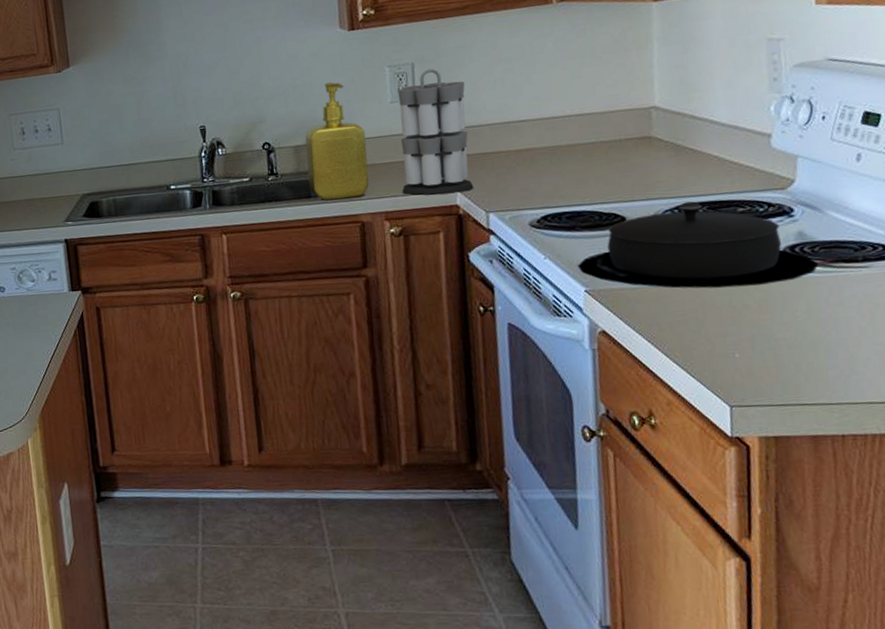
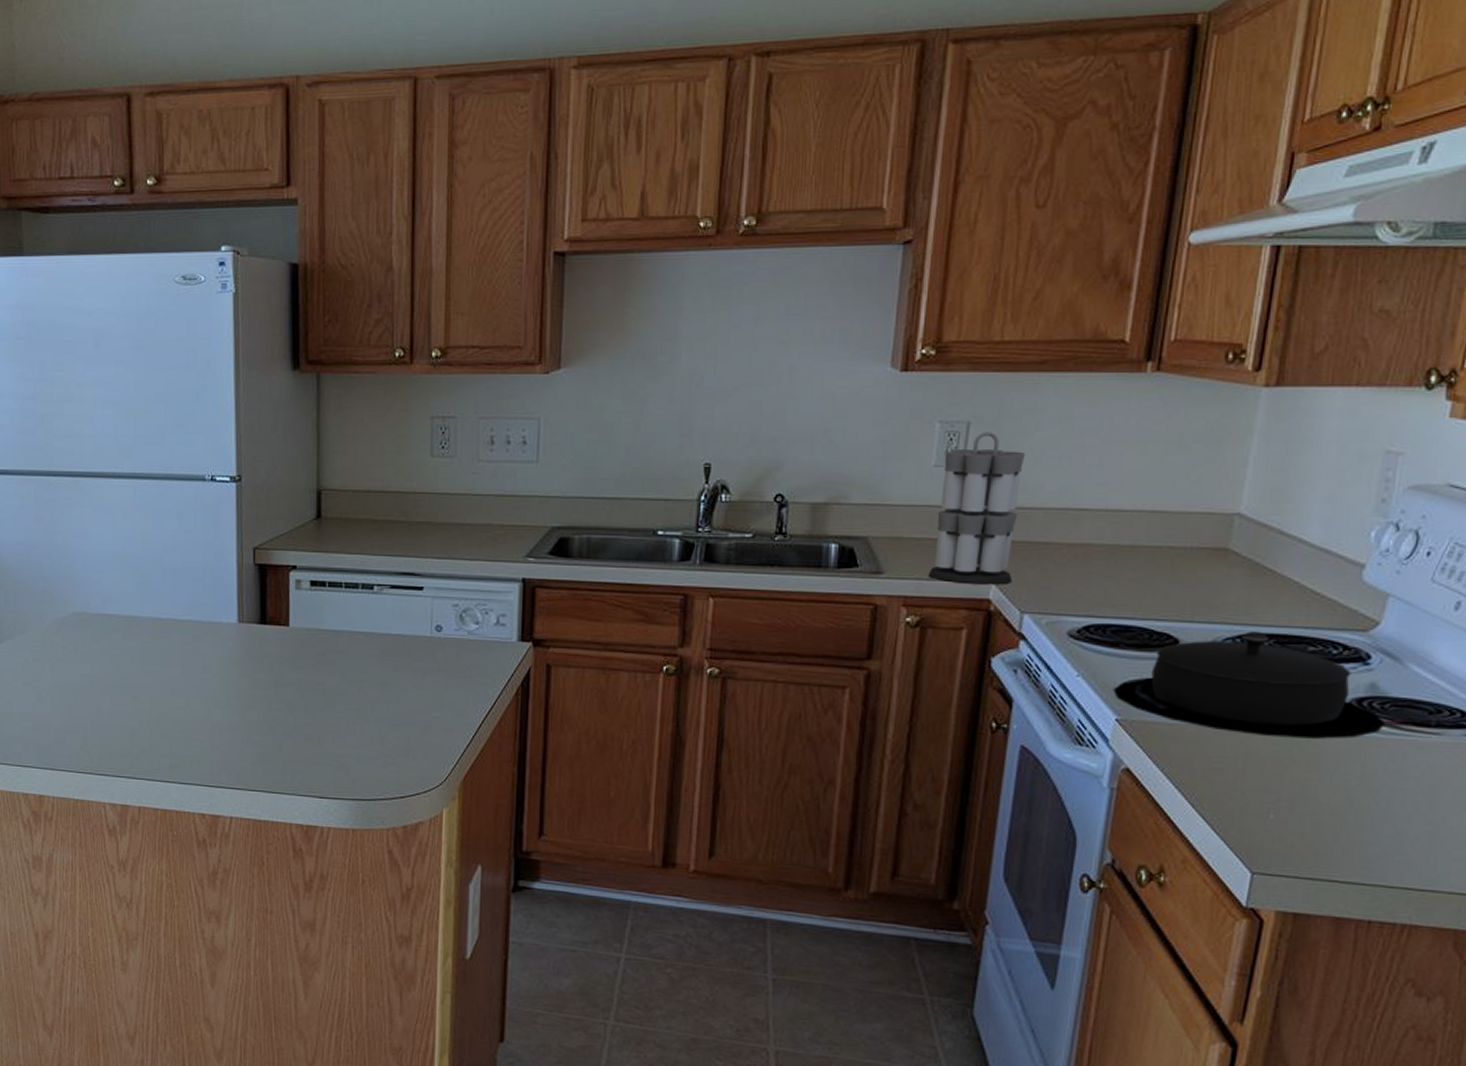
soap dispenser: present [305,82,369,201] -> none [821,431,898,576]

